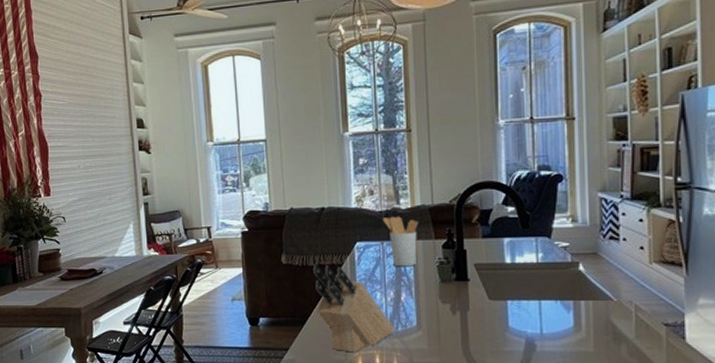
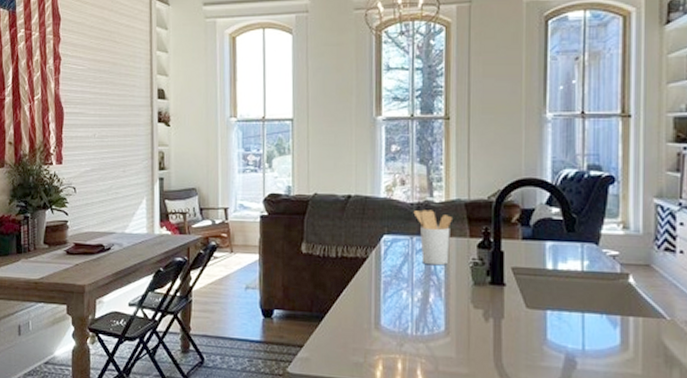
knife block: present [312,263,396,353] -> none [334,254,421,356]

